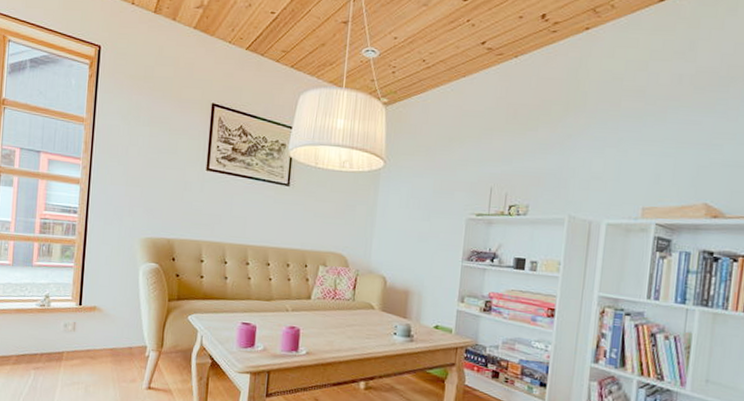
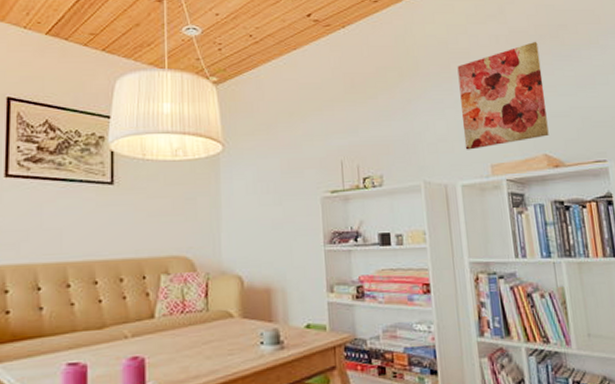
wall art: none [618,83,727,191] -> present [457,41,549,150]

